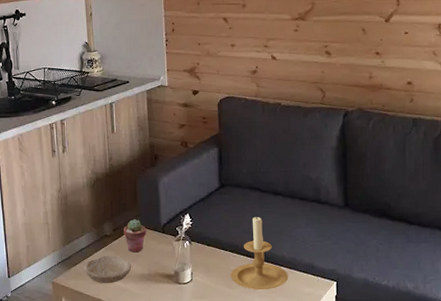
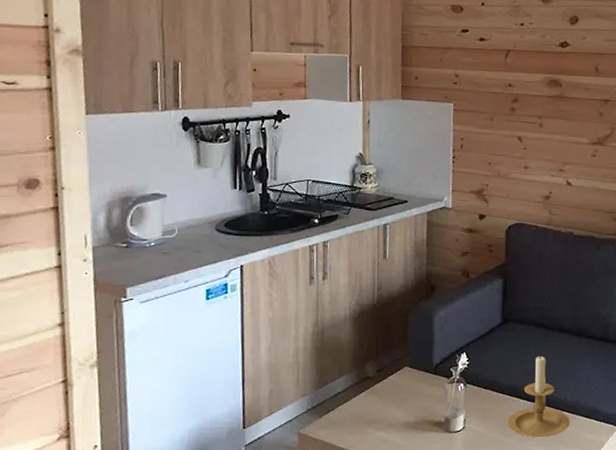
bowl: present [84,255,131,284] -> none [339,400,395,434]
potted succulent: present [123,219,147,252] -> none [389,358,416,396]

